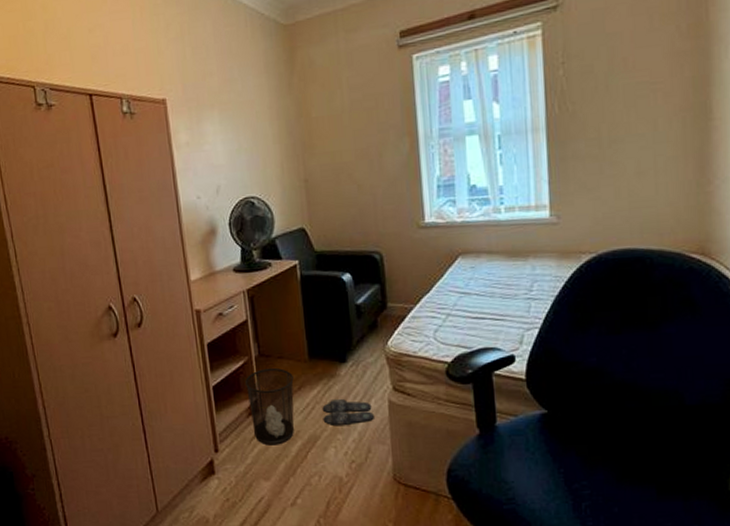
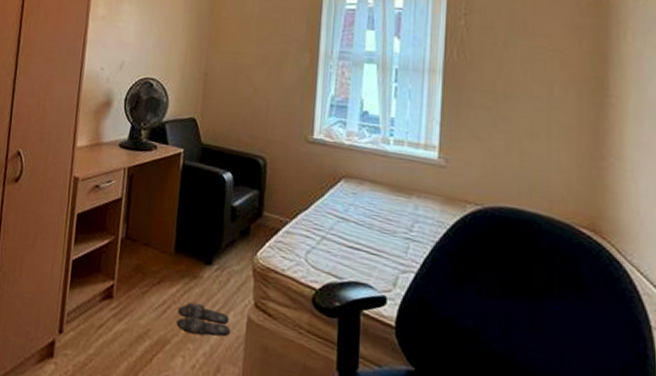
waste bin: present [245,367,295,446] -> none [103,252,156,341]

